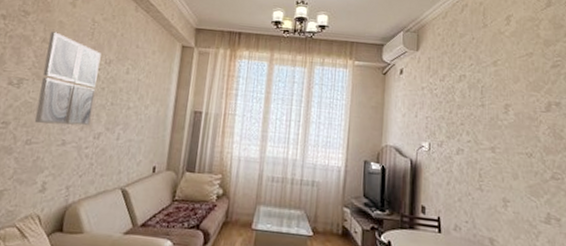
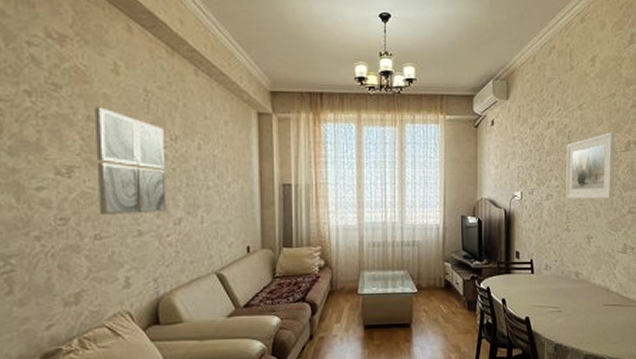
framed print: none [479,91,534,161] -> present [566,132,615,199]

